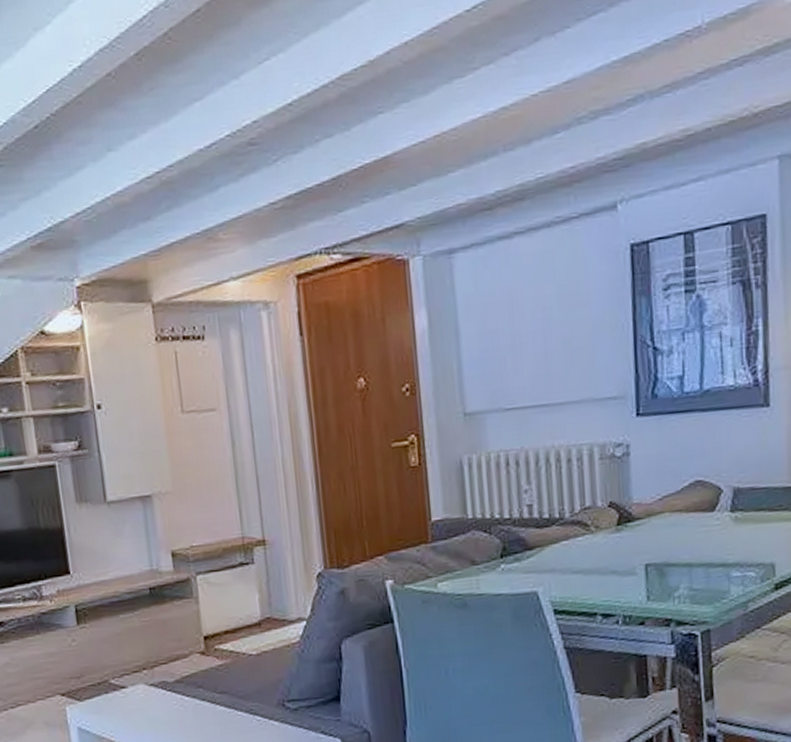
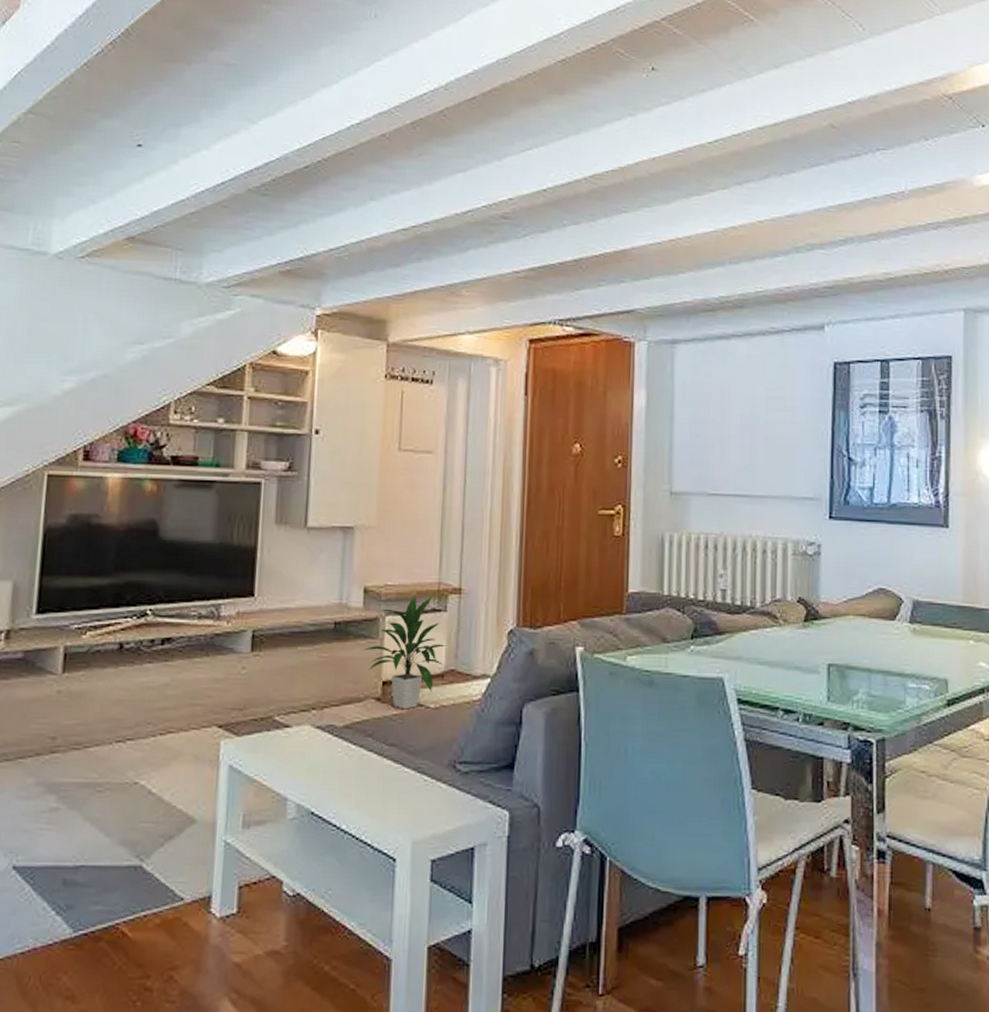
indoor plant: none [180,550,260,660] -> present [363,595,447,710]

